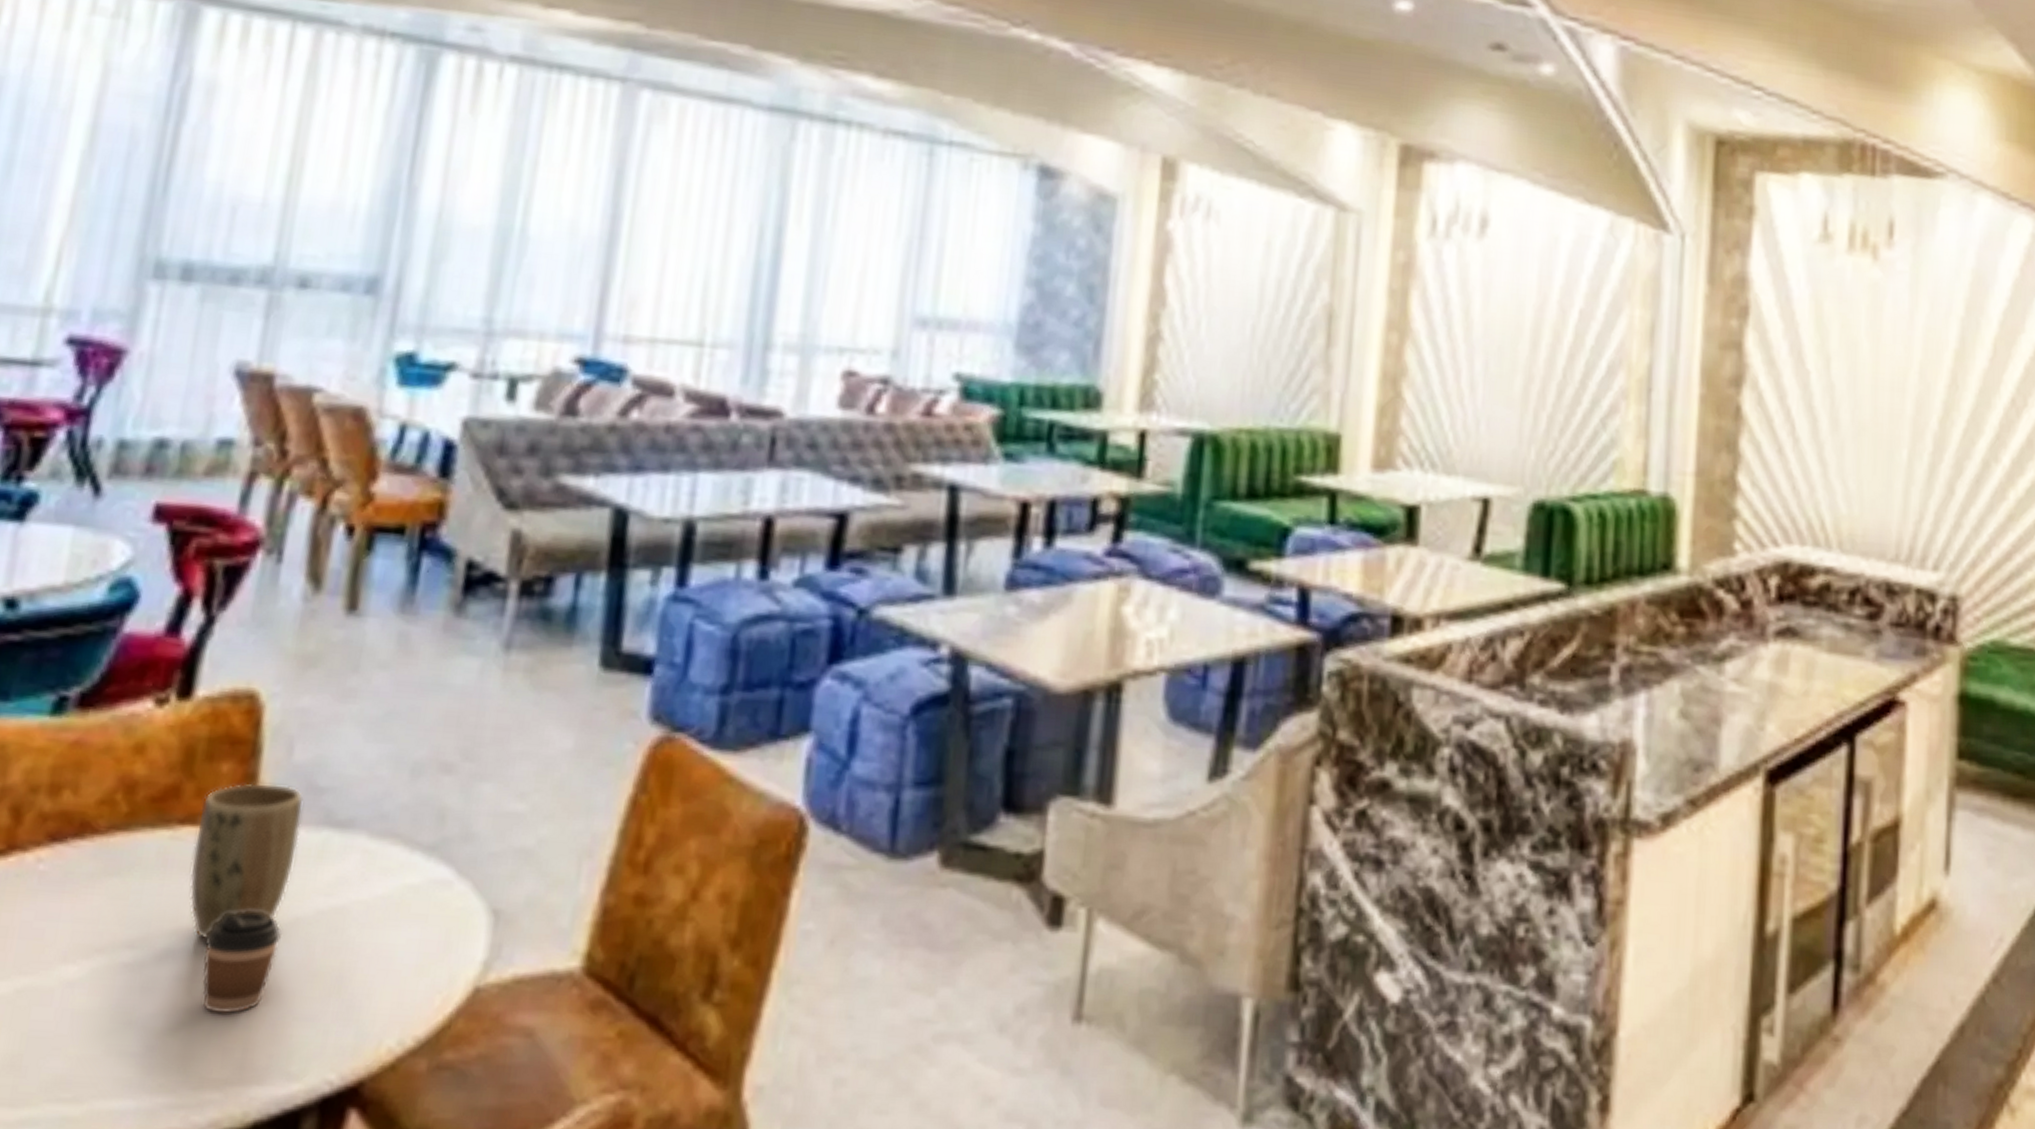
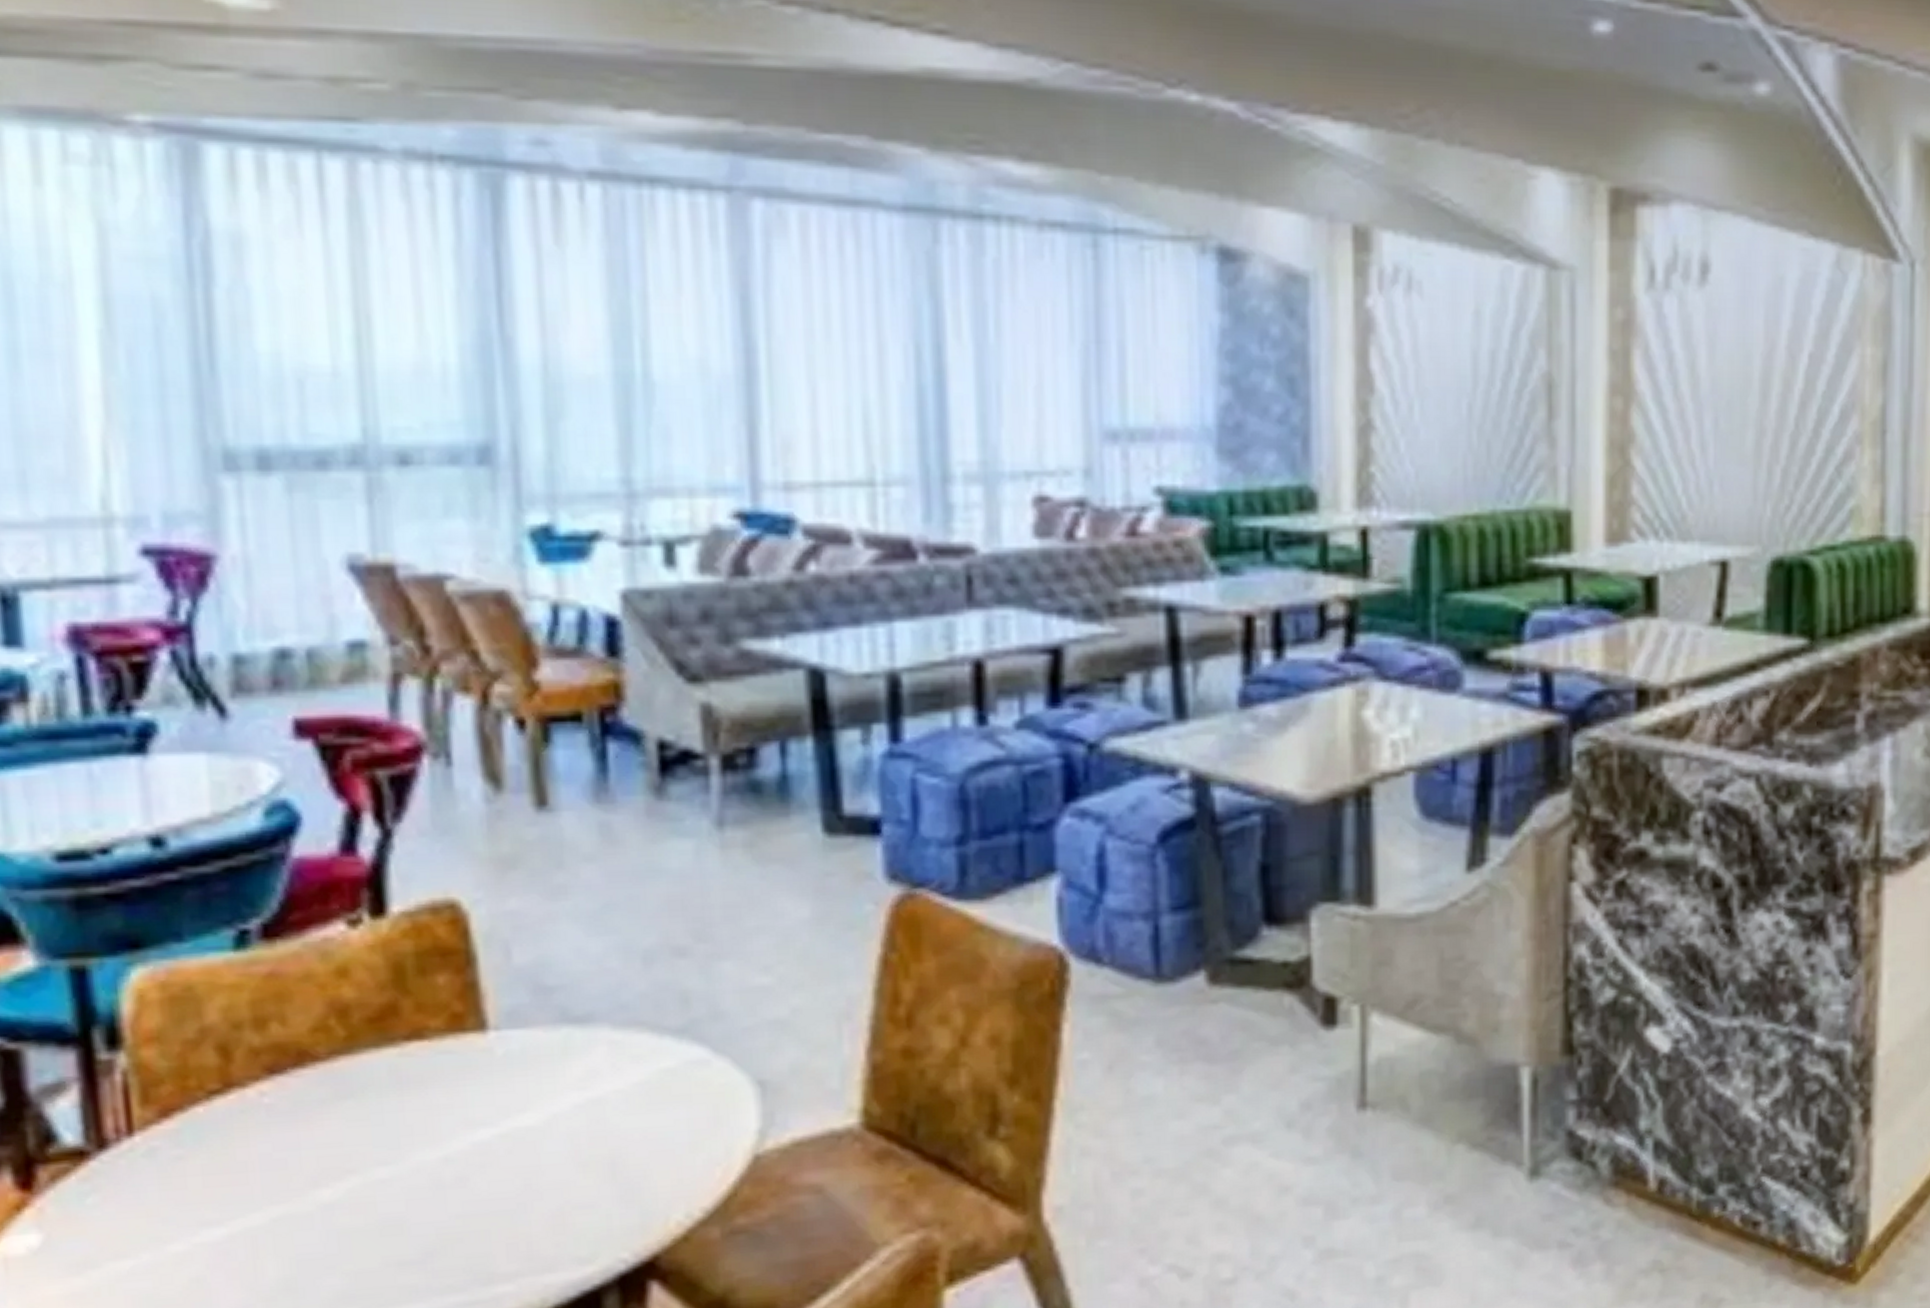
plant pot: present [189,782,304,940] -> none [424,988,539,1147]
coffee cup: present [202,911,283,1014] -> none [460,1114,542,1213]

